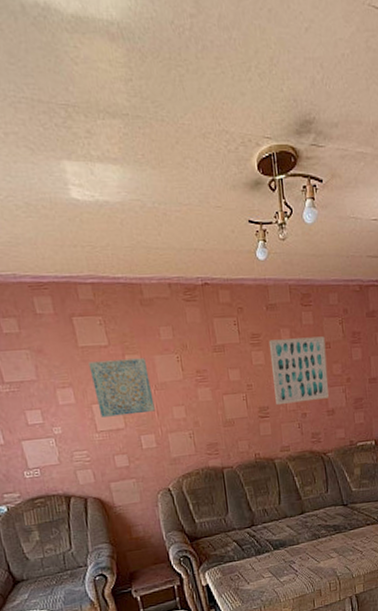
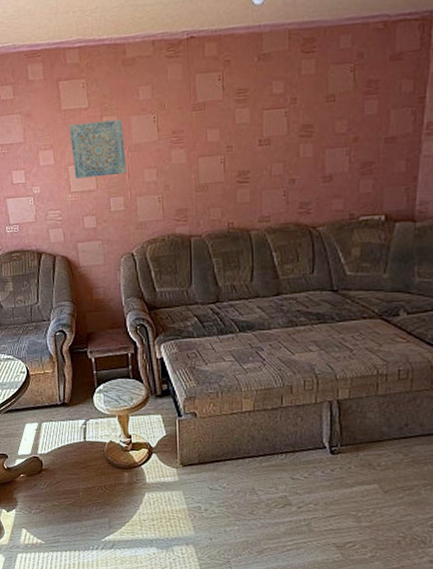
wall art: present [270,336,329,404] -> none [258,87,328,168]

